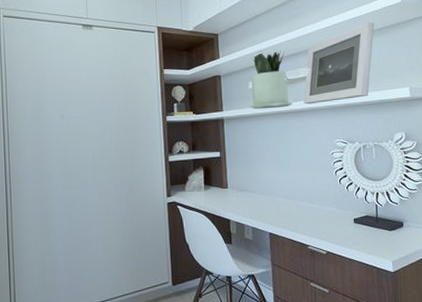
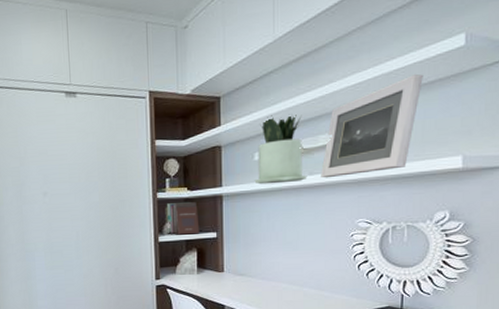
books: none [174,124,205,155] -> present [165,201,200,235]

